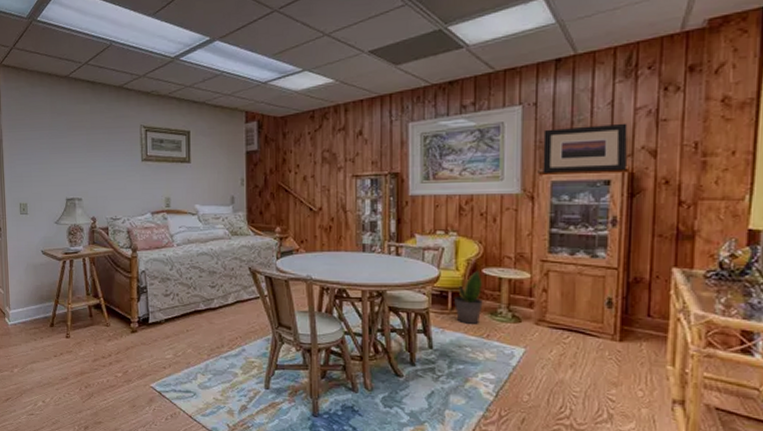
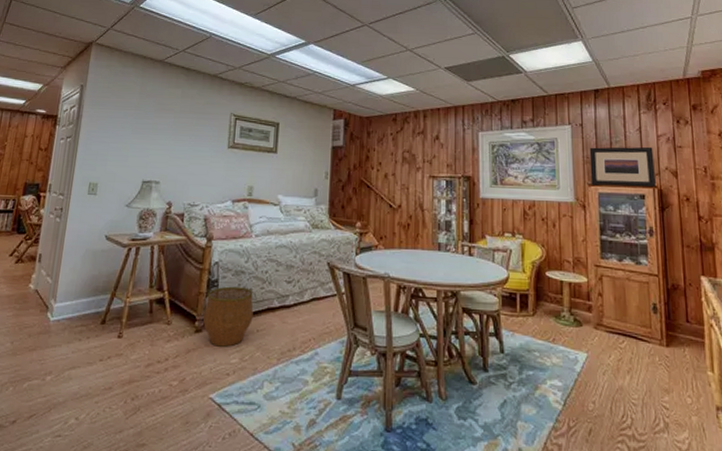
basket: none [136,292,182,345] -> present [202,286,254,347]
potted plant: present [453,270,483,324] -> none [521,272,548,328]

